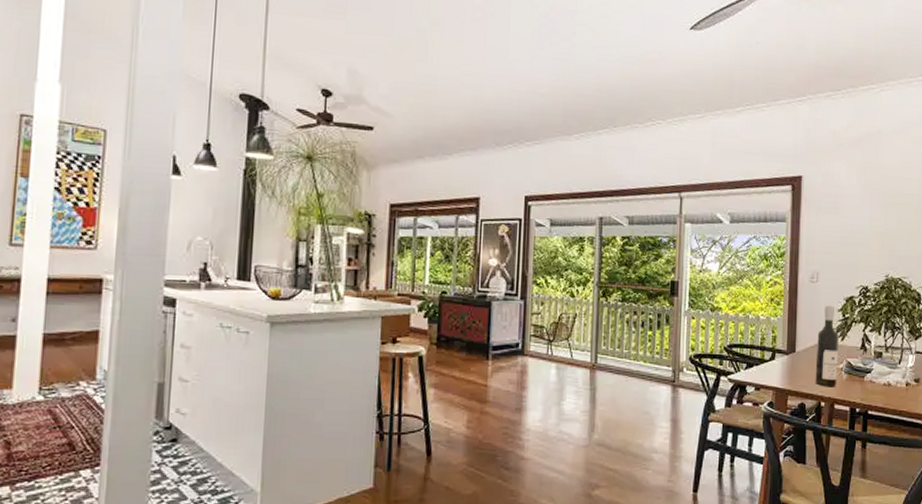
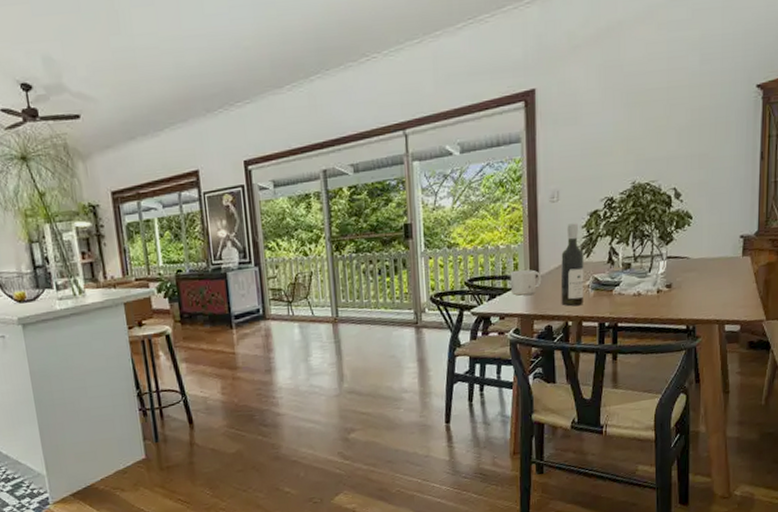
mug: none [767,342,798,369] -> present [510,269,542,296]

